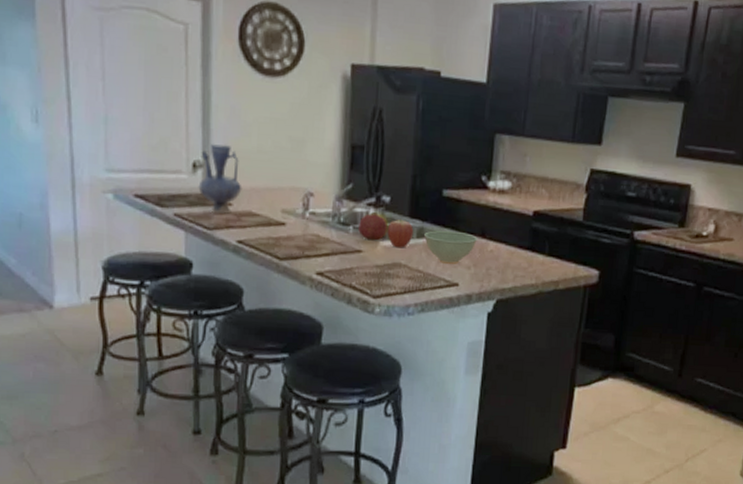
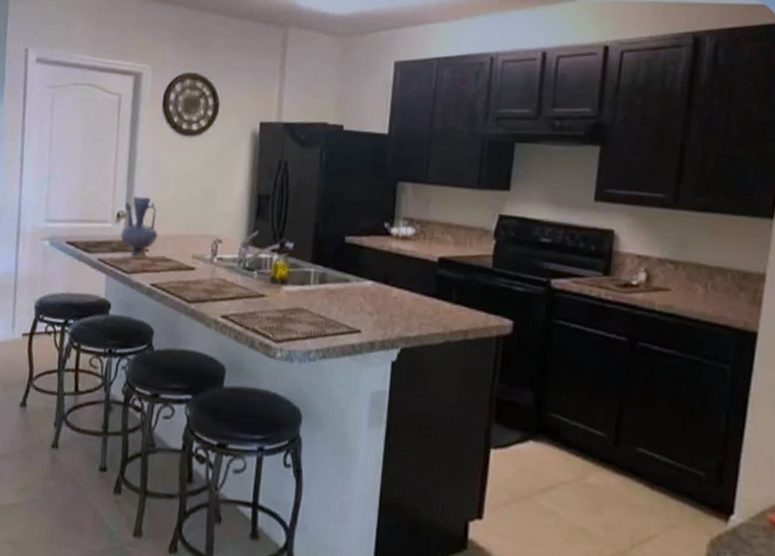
fruit: present [358,212,388,241] -> none [262,258,290,286]
fruit: present [387,219,414,248] -> none [290,264,316,294]
bowl: present [424,230,477,265] -> none [326,276,380,312]

